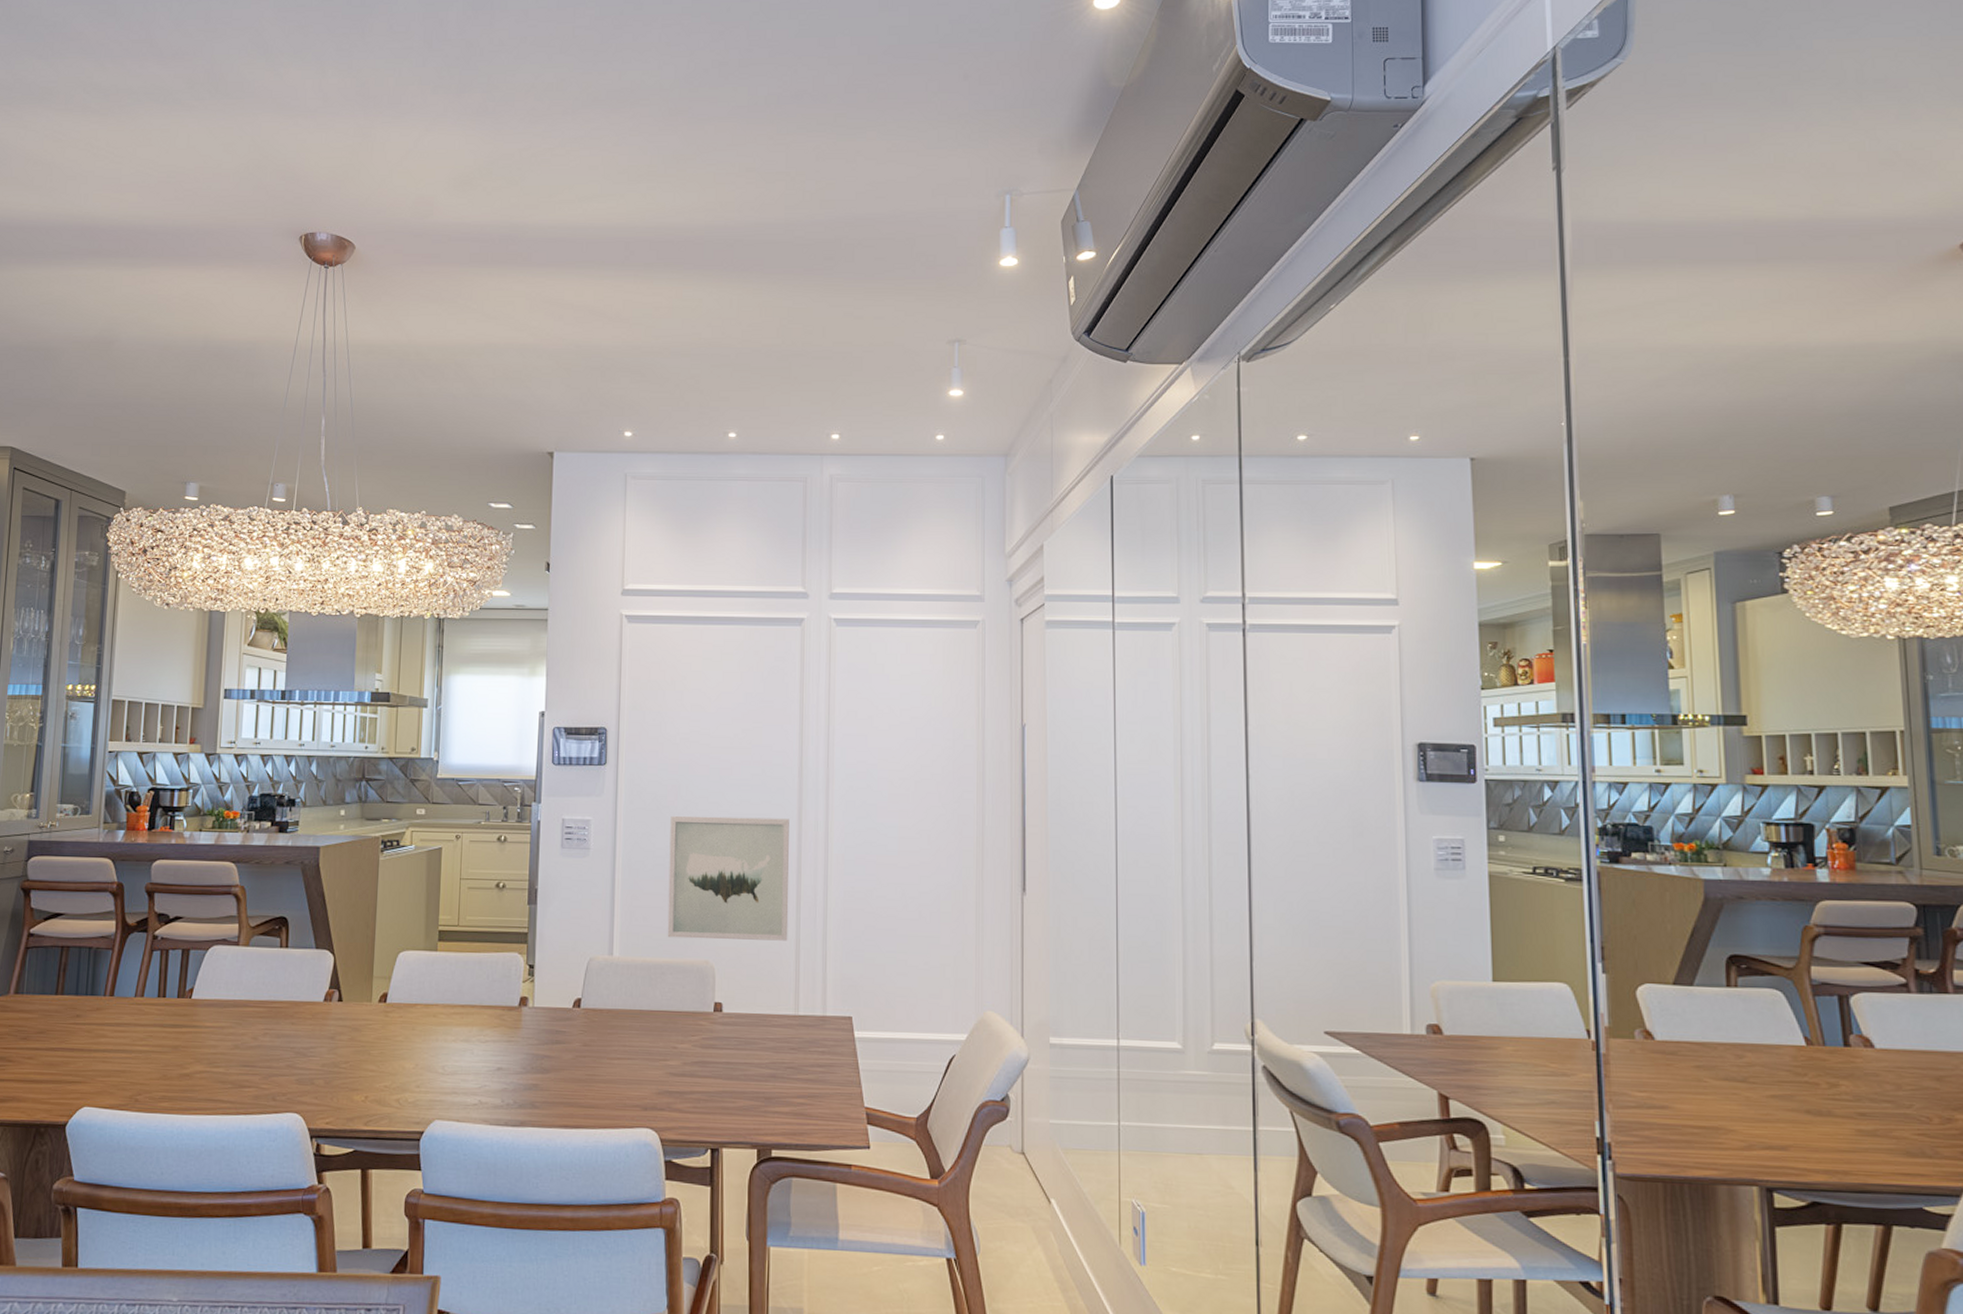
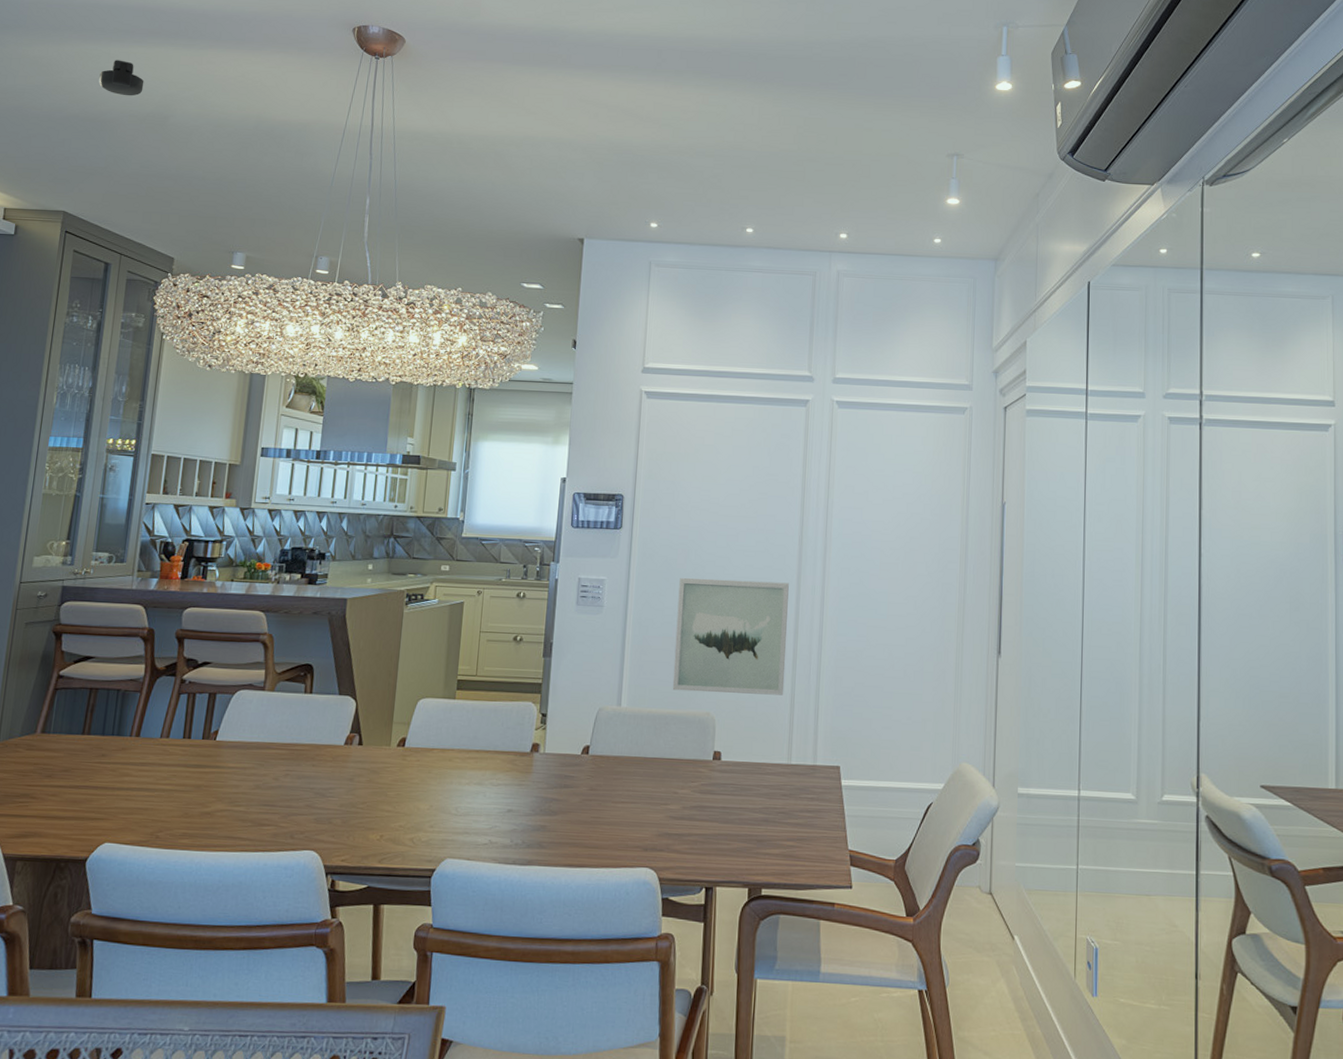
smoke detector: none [40,284,87,322] -> present [99,60,144,96]

